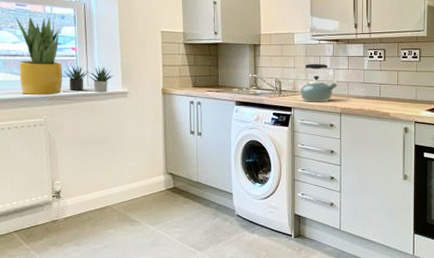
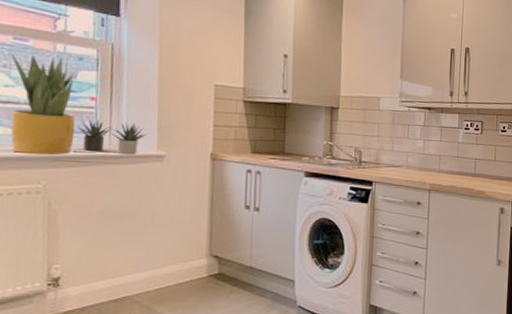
kettle: present [300,64,339,102] -> none [383,133,430,177]

